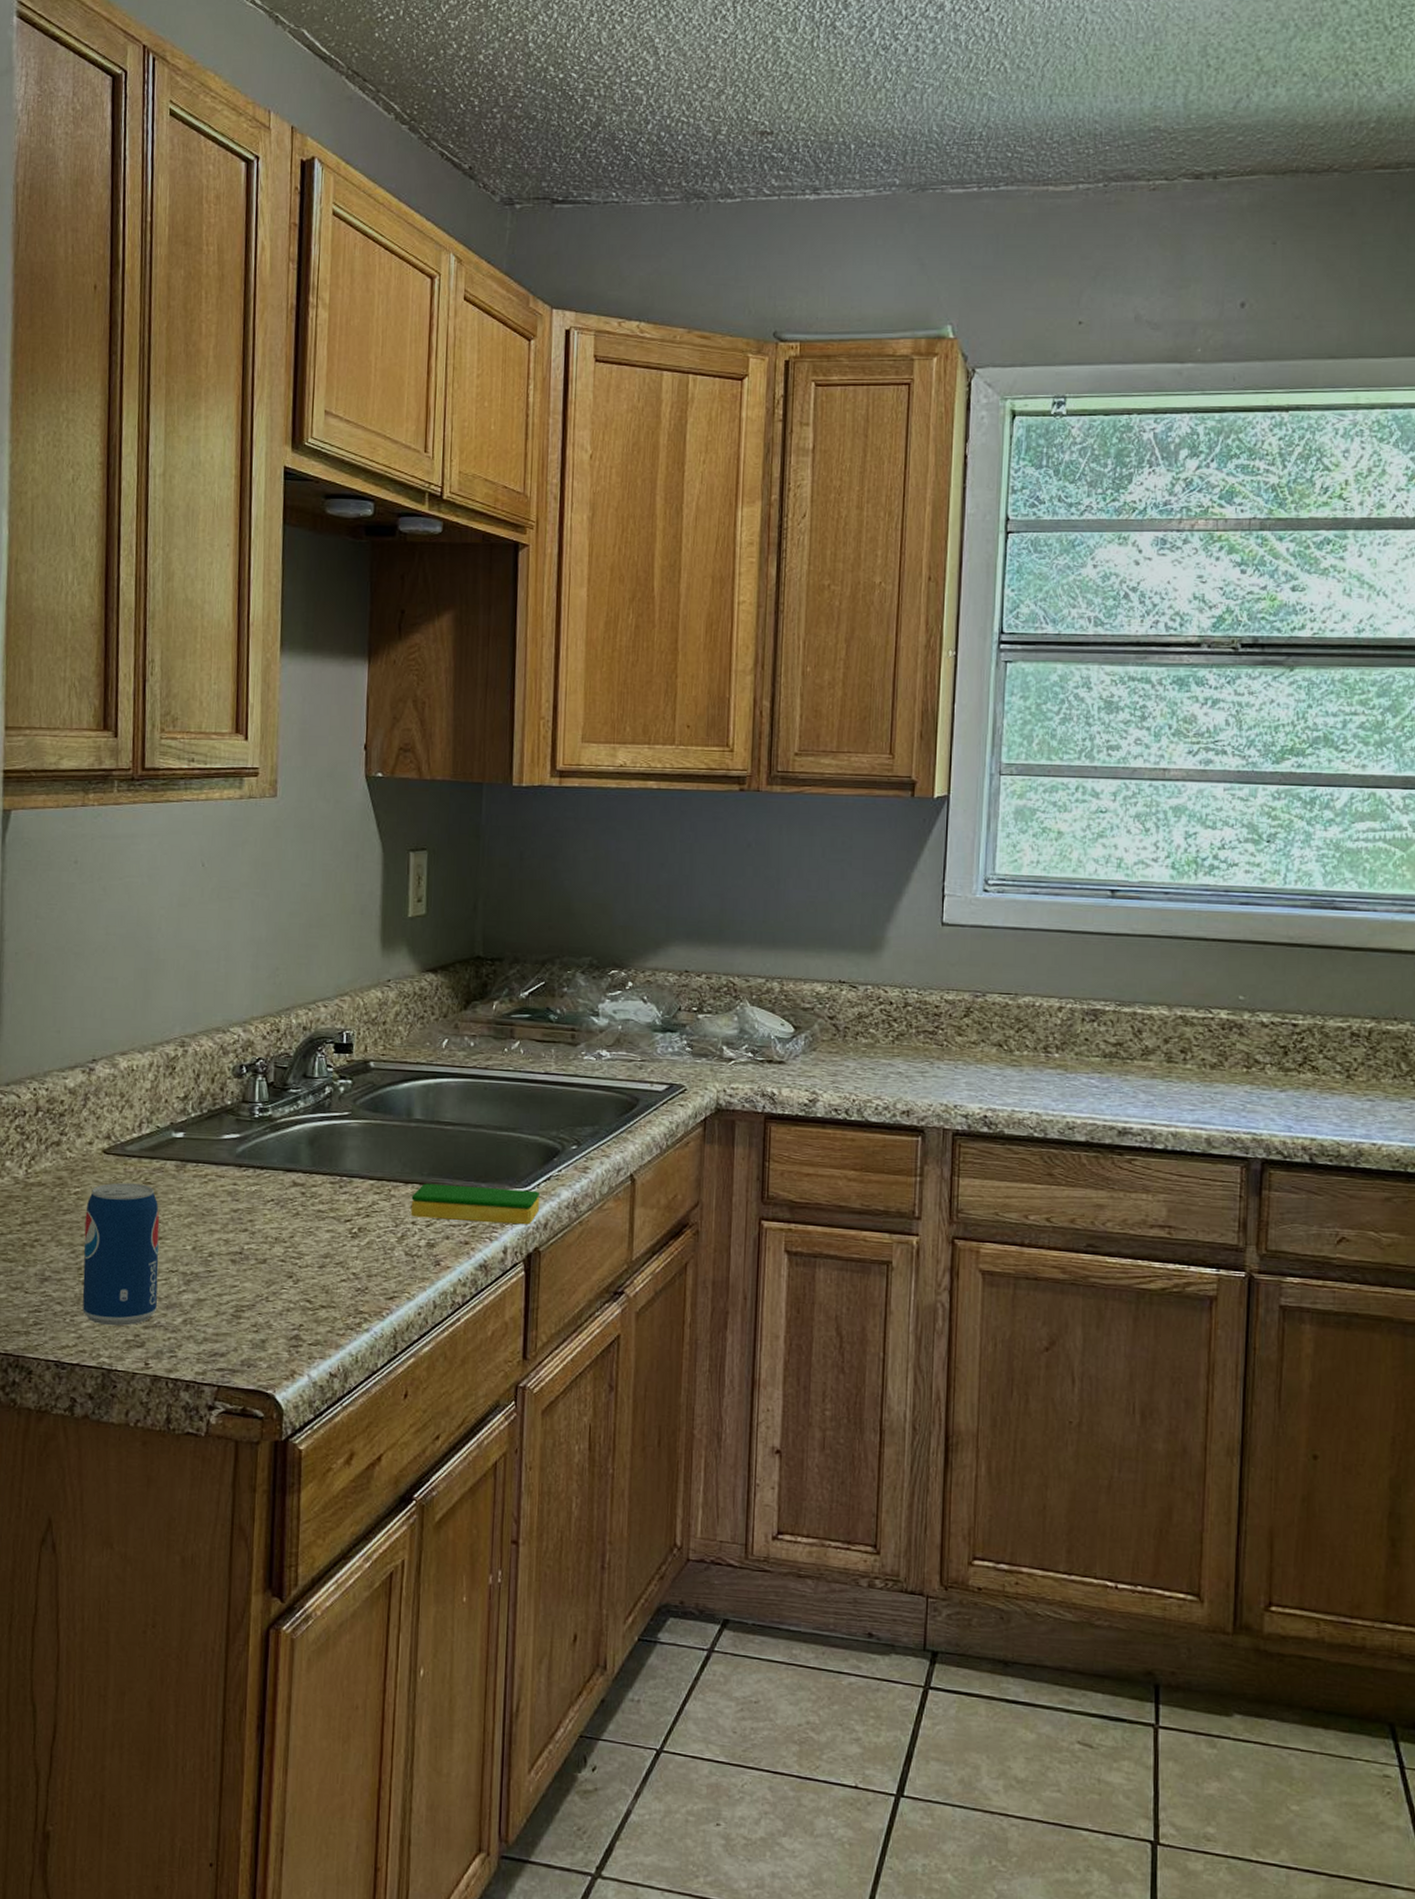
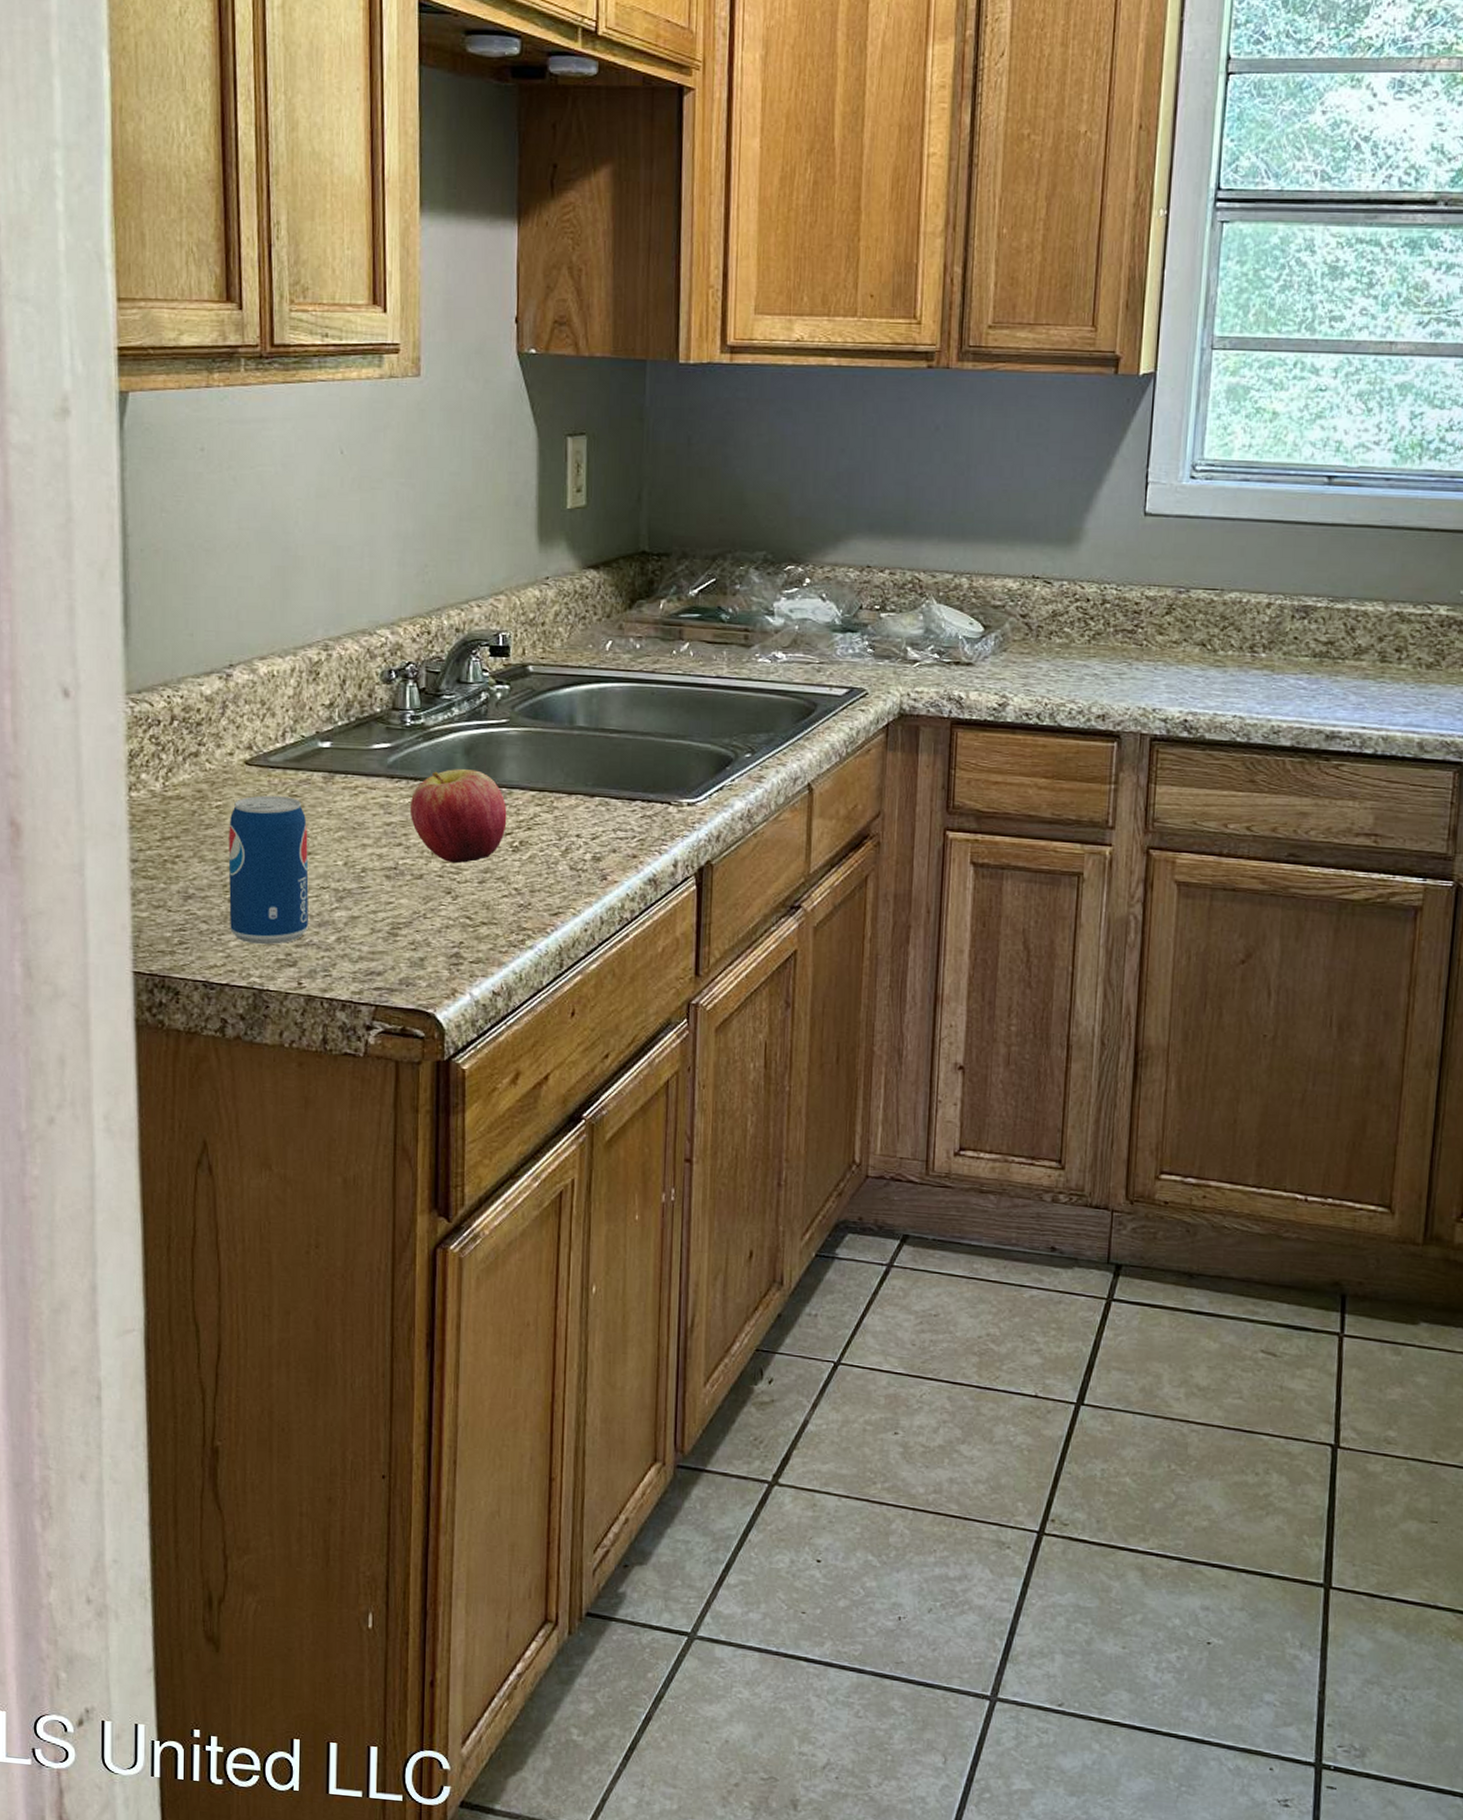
apple: none [255,1158,347,1249] -> present [409,769,507,864]
dish sponge: present [410,1183,539,1225] -> none [575,794,711,838]

